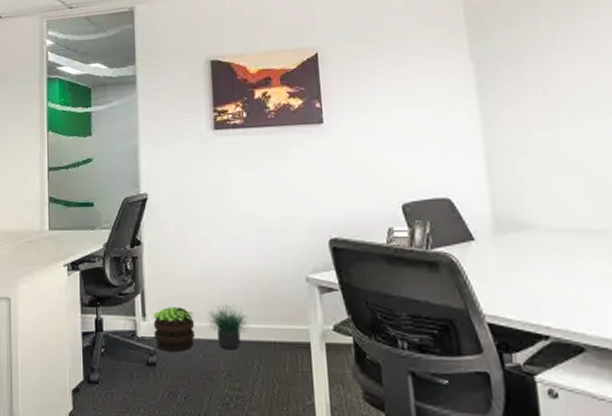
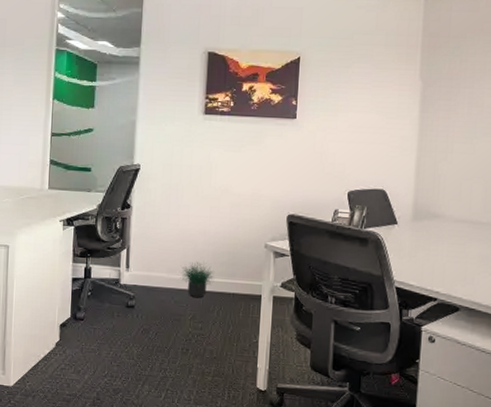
potted plant: present [153,307,196,352] -> none [134,261,170,298]

